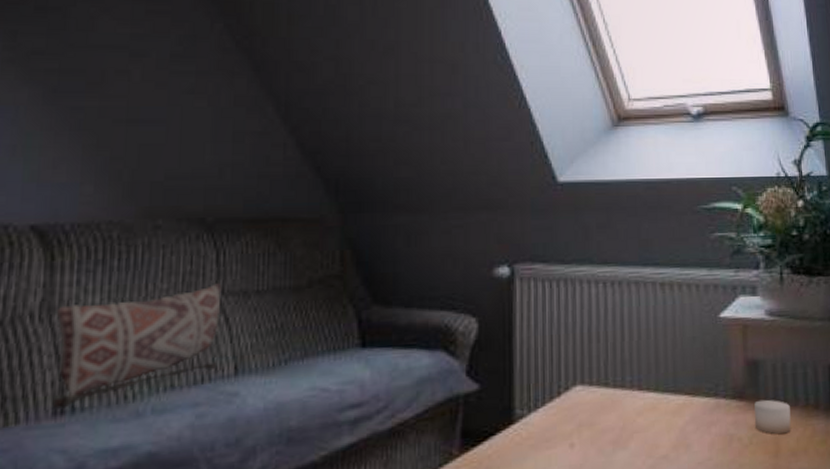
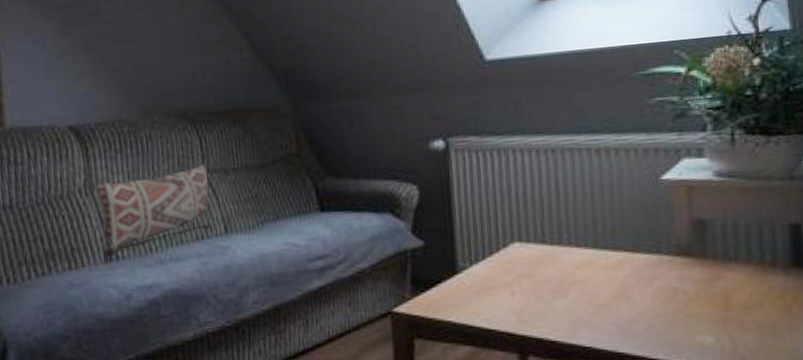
candle: present [754,397,791,435] -> none [701,255,744,289]

